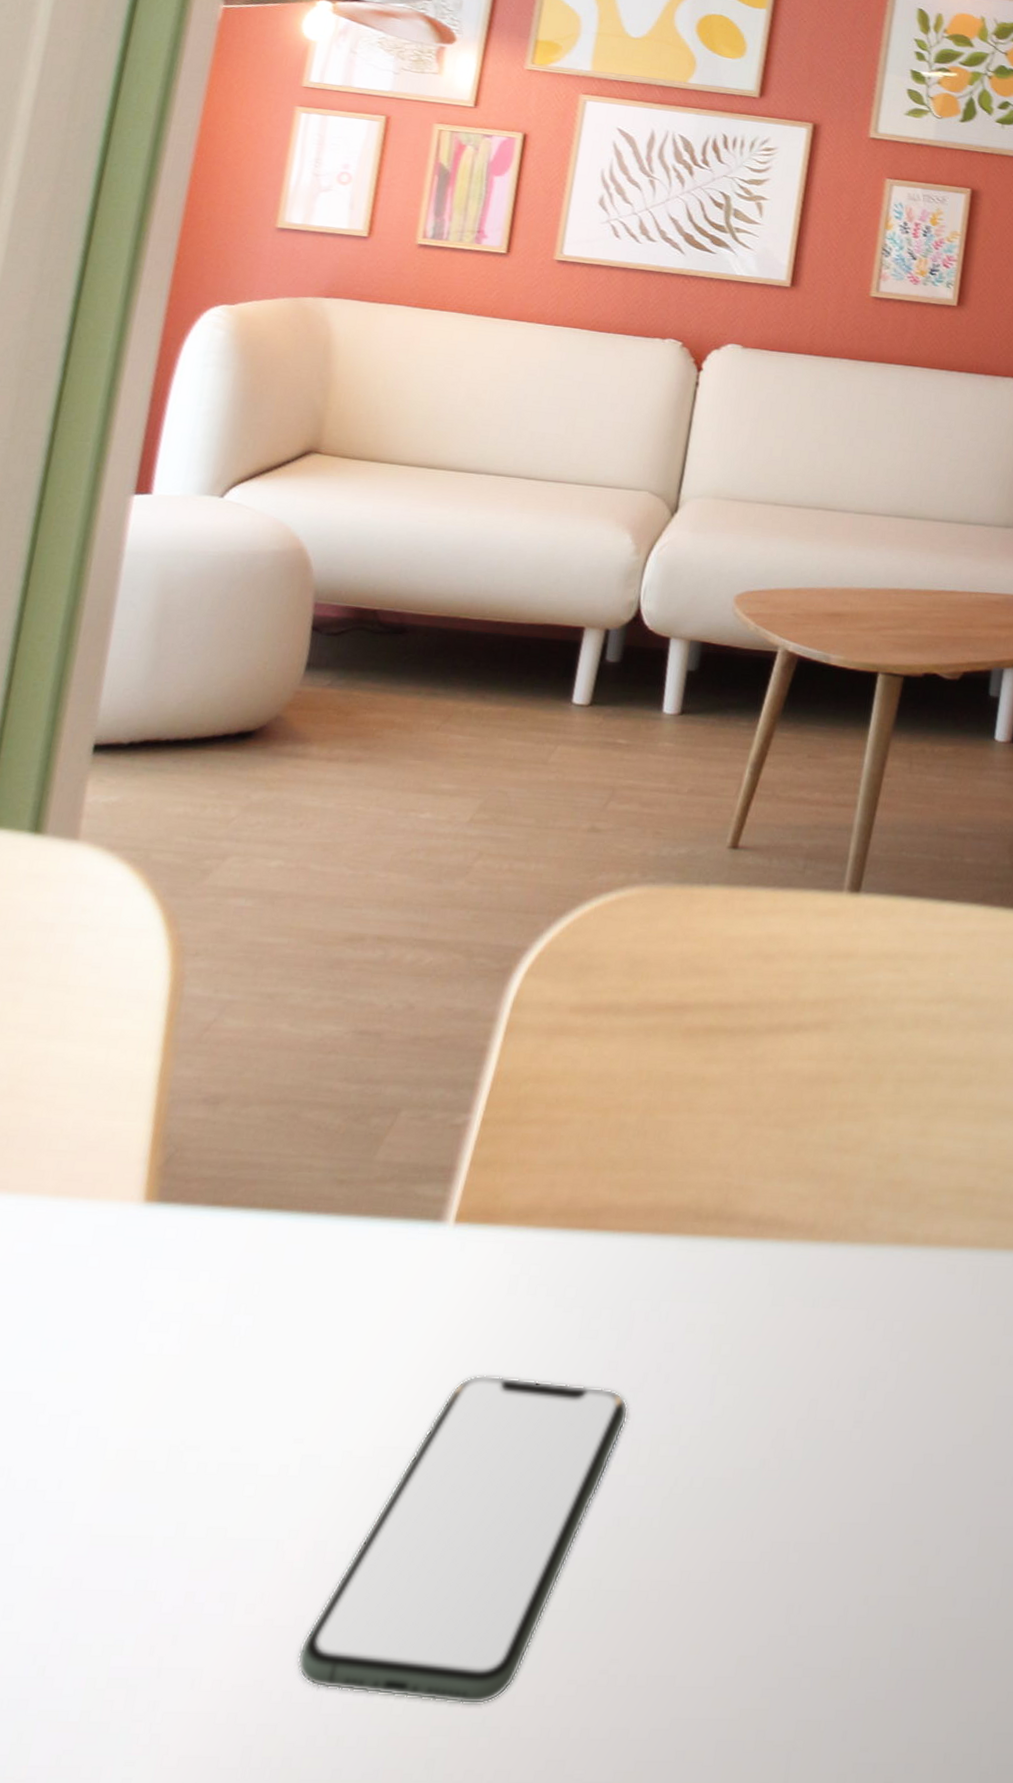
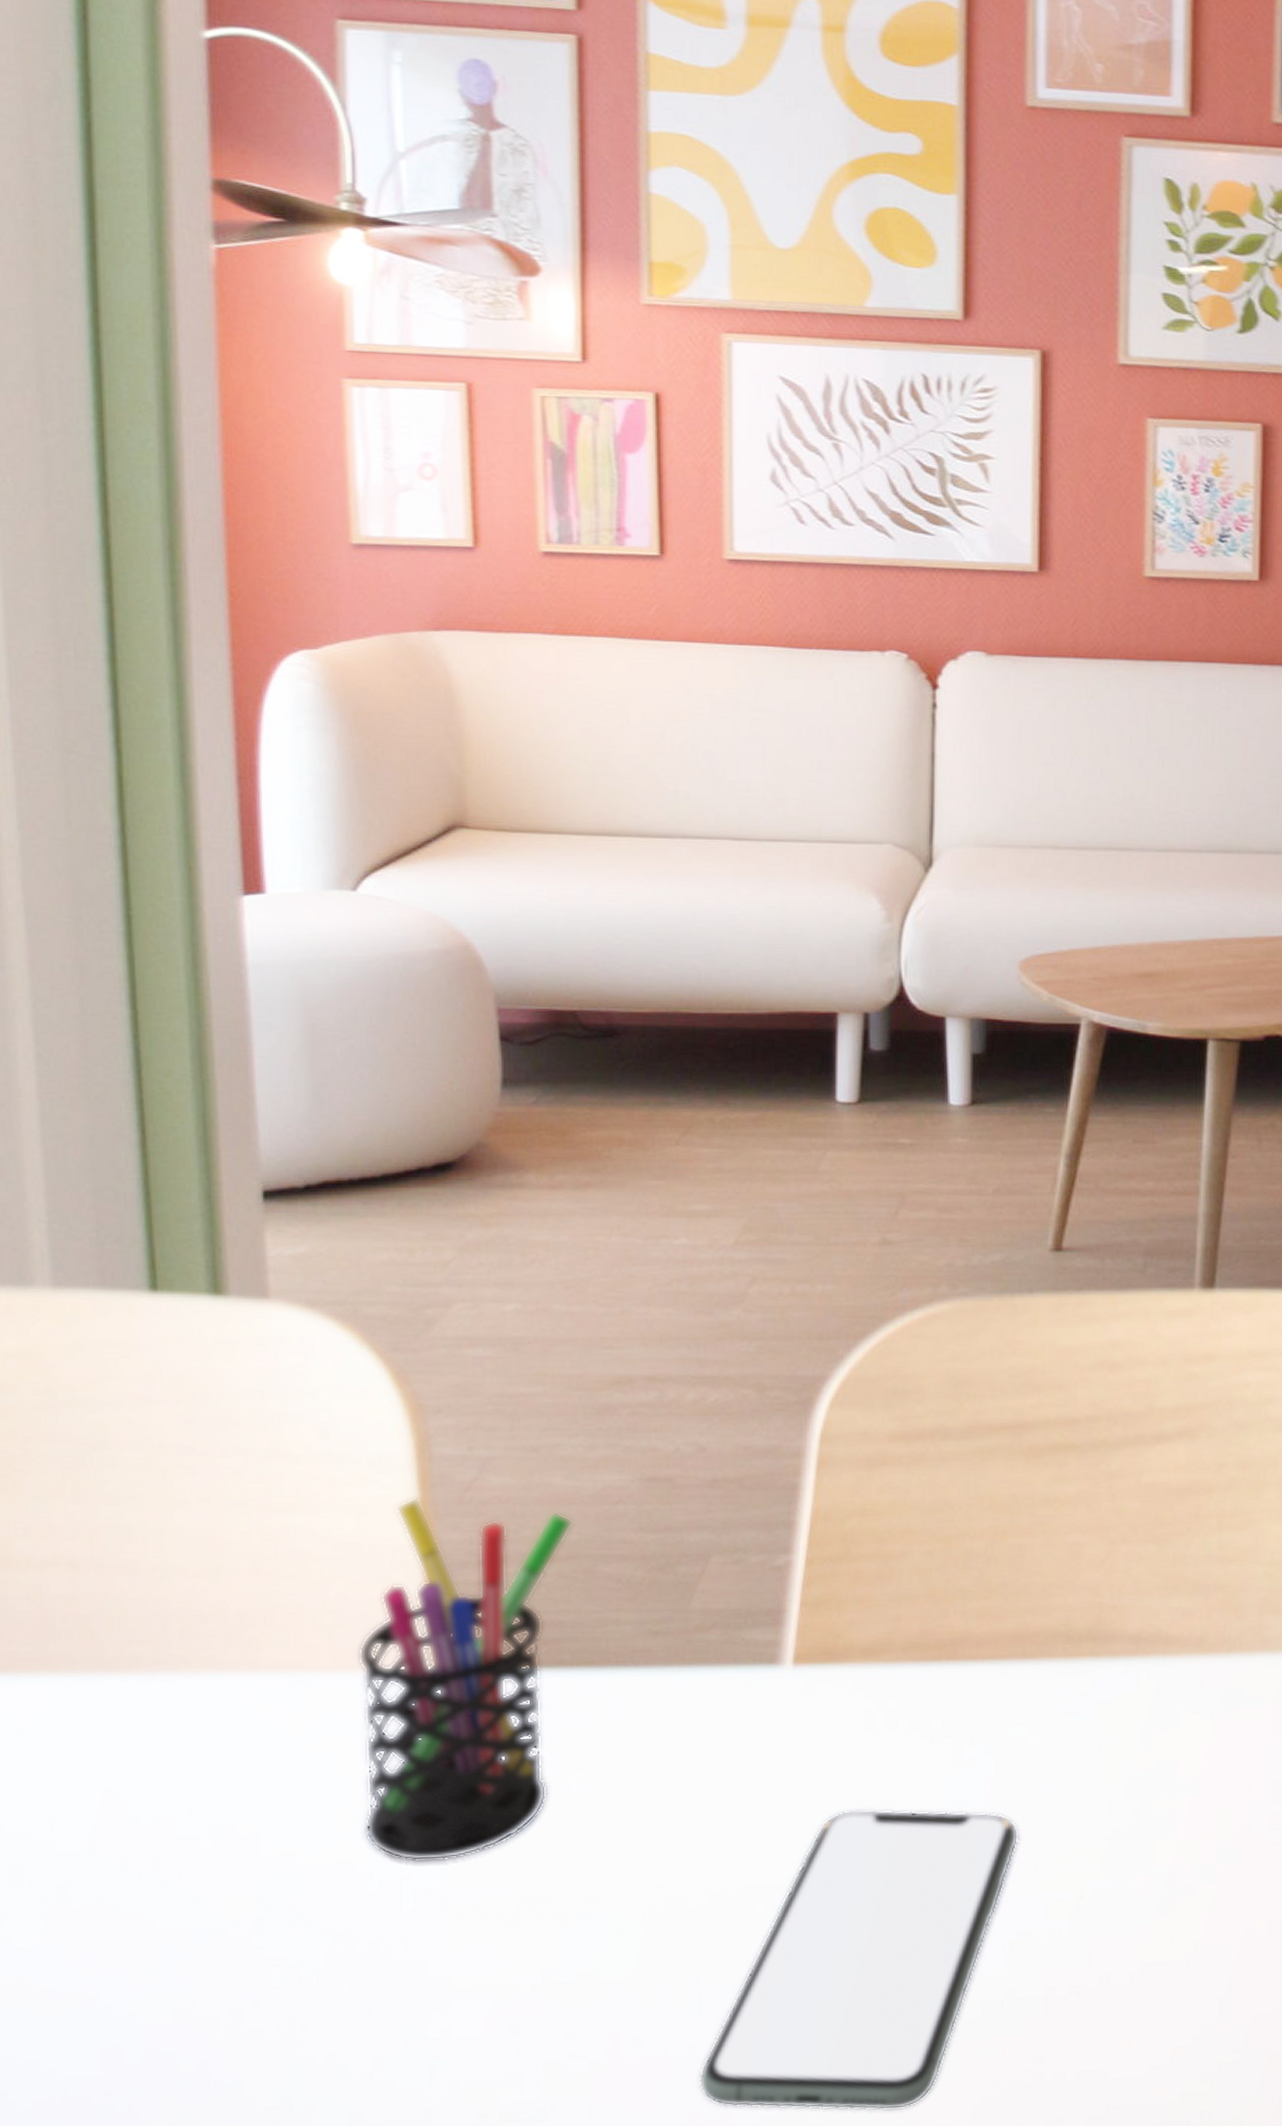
pen holder: none [48,1032,290,1399] -> present [357,1497,573,1862]

